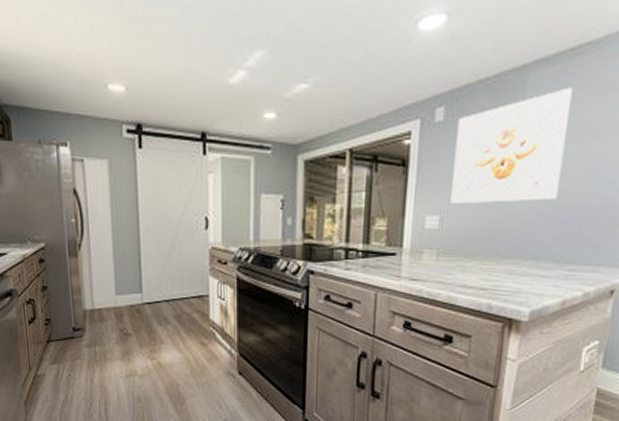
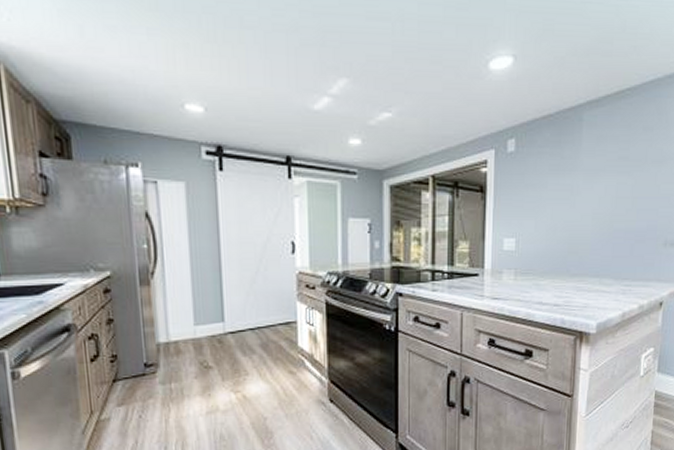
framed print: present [450,87,573,205] -> none [524,125,620,228]

